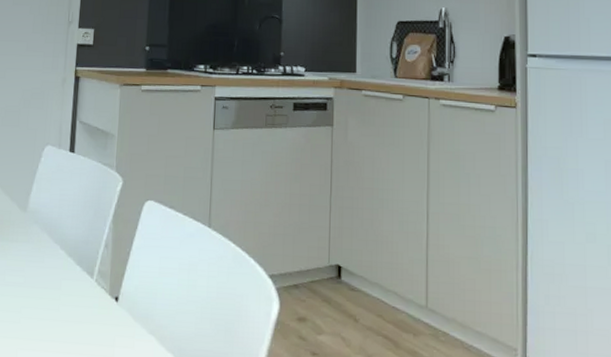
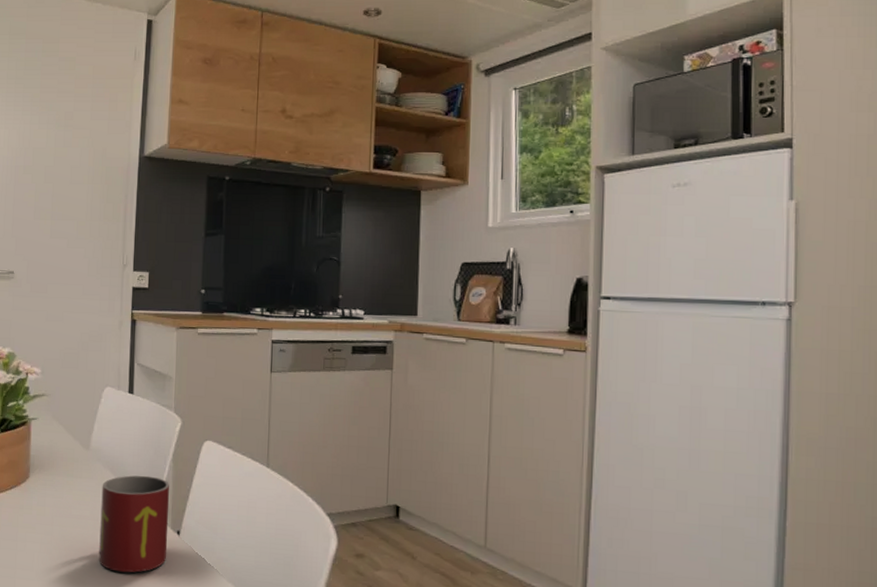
mug: none [31,238,108,344] -> present [98,475,169,573]

